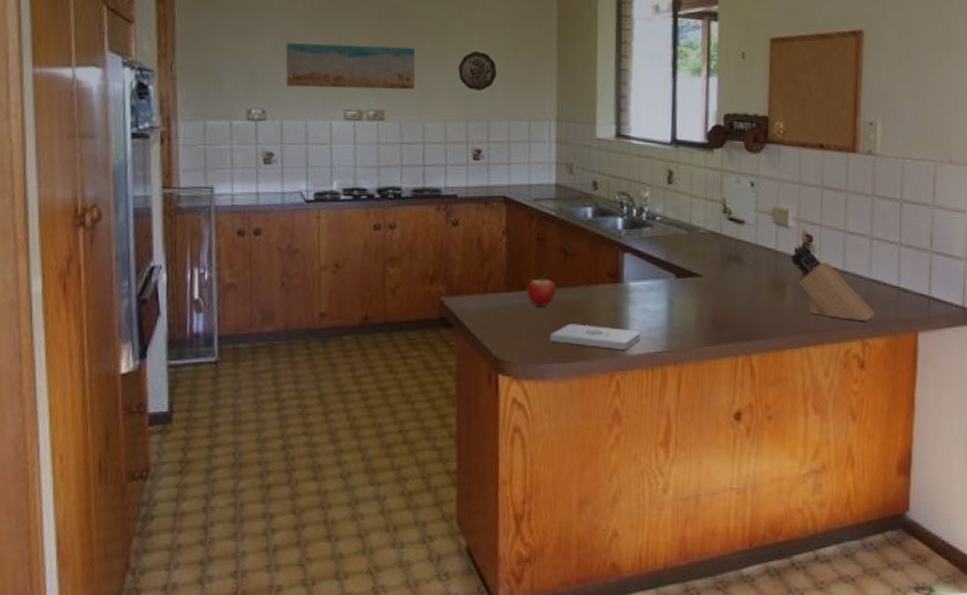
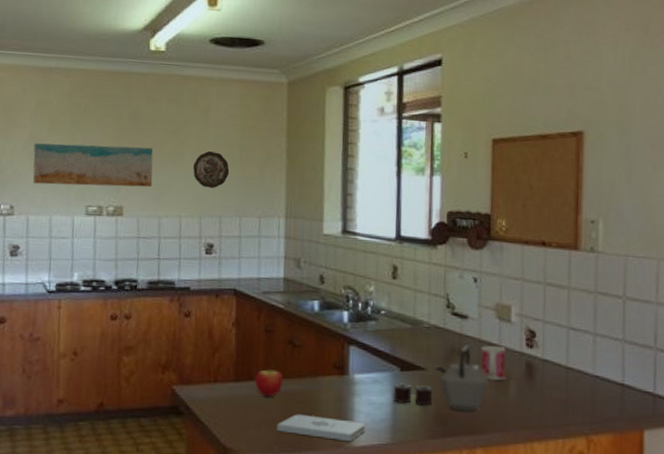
kettle: none [669,250,765,318] -> present [394,345,489,412]
mug: none [757,251,783,286] -> present [480,346,506,381]
knife block: present [790,244,875,322] -> none [513,339,600,418]

